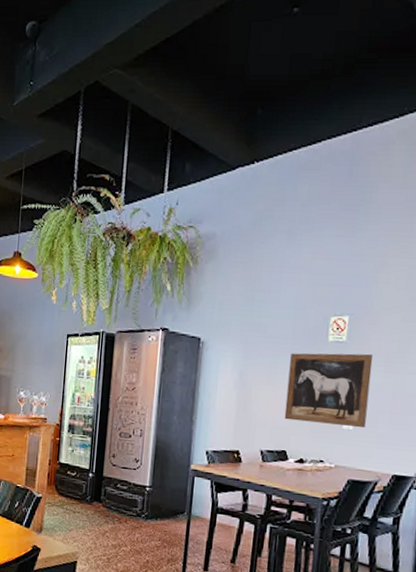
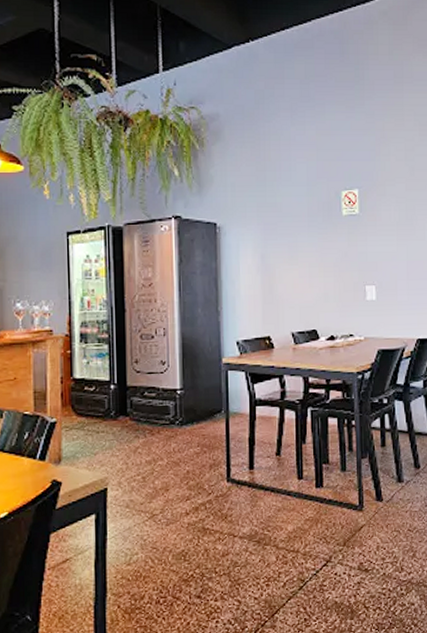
wall art: present [284,353,374,428] -> none [309,224,387,298]

